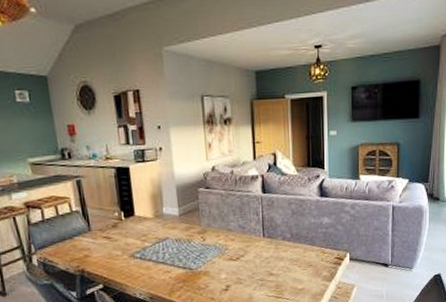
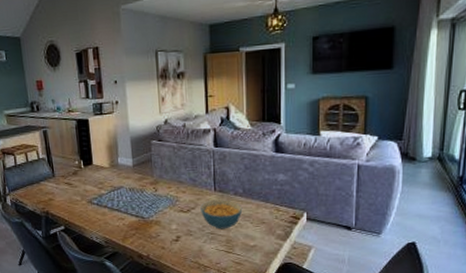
cereal bowl: none [250,245,291,275] -> present [200,199,243,230]

